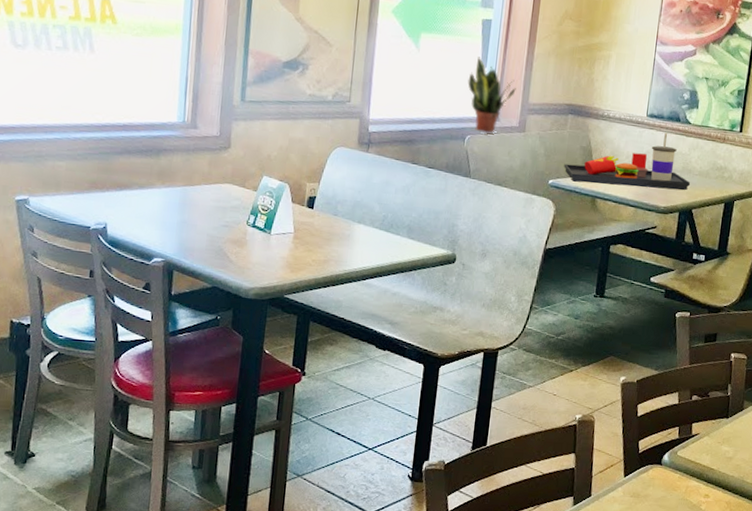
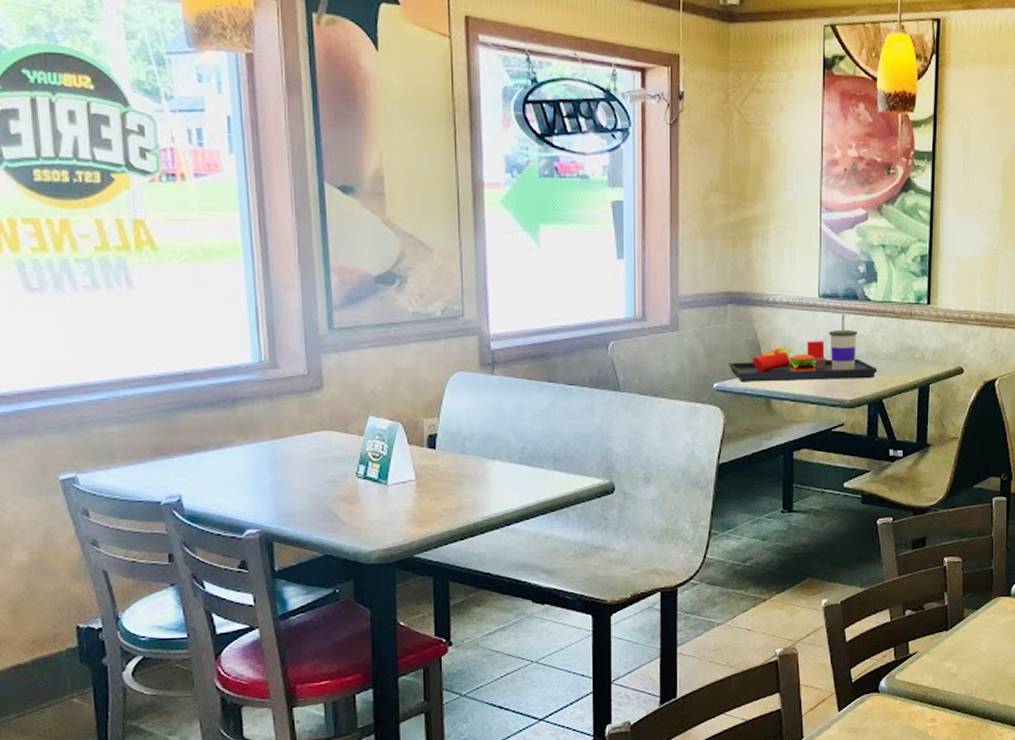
potted plant: present [467,56,516,134] -> none [603,246,662,336]

